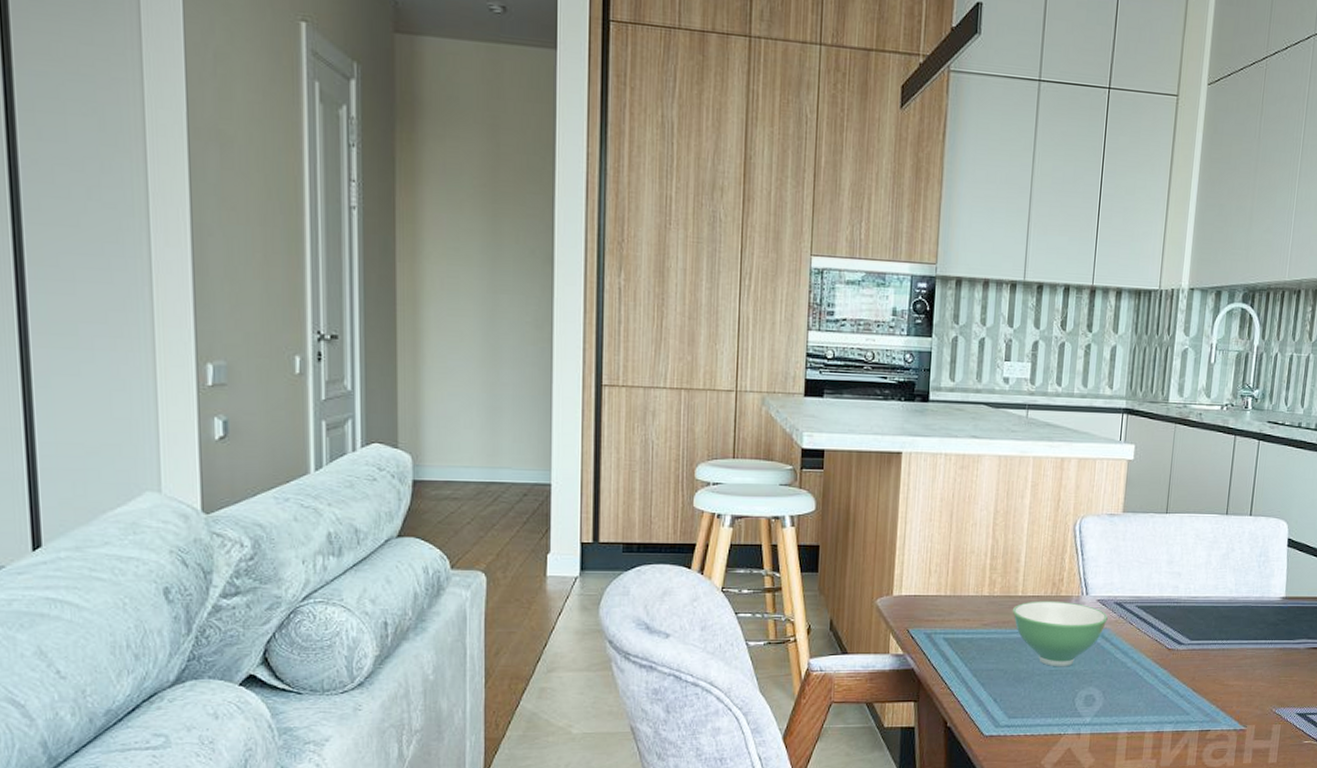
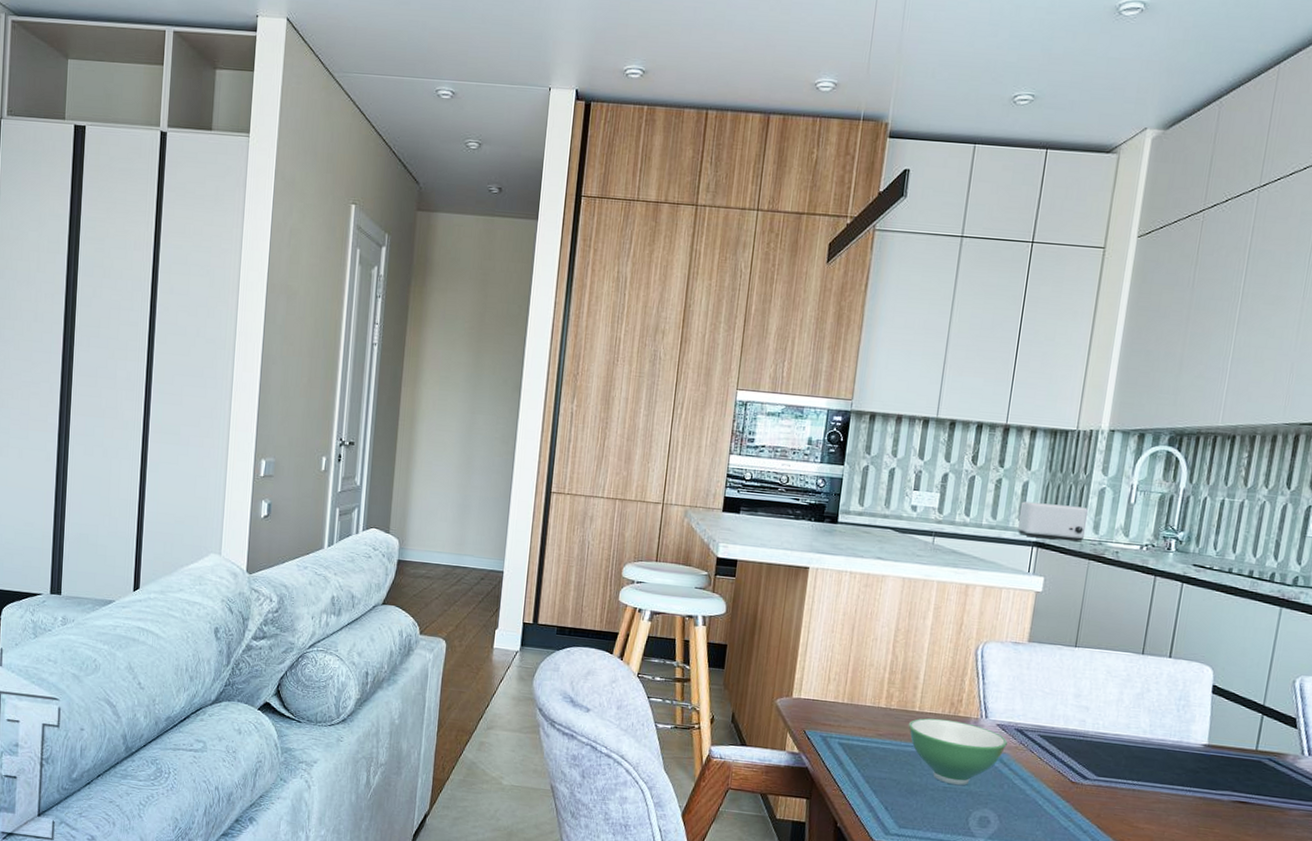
toaster: none [1107,367,1174,406] -> present [1017,501,1089,542]

